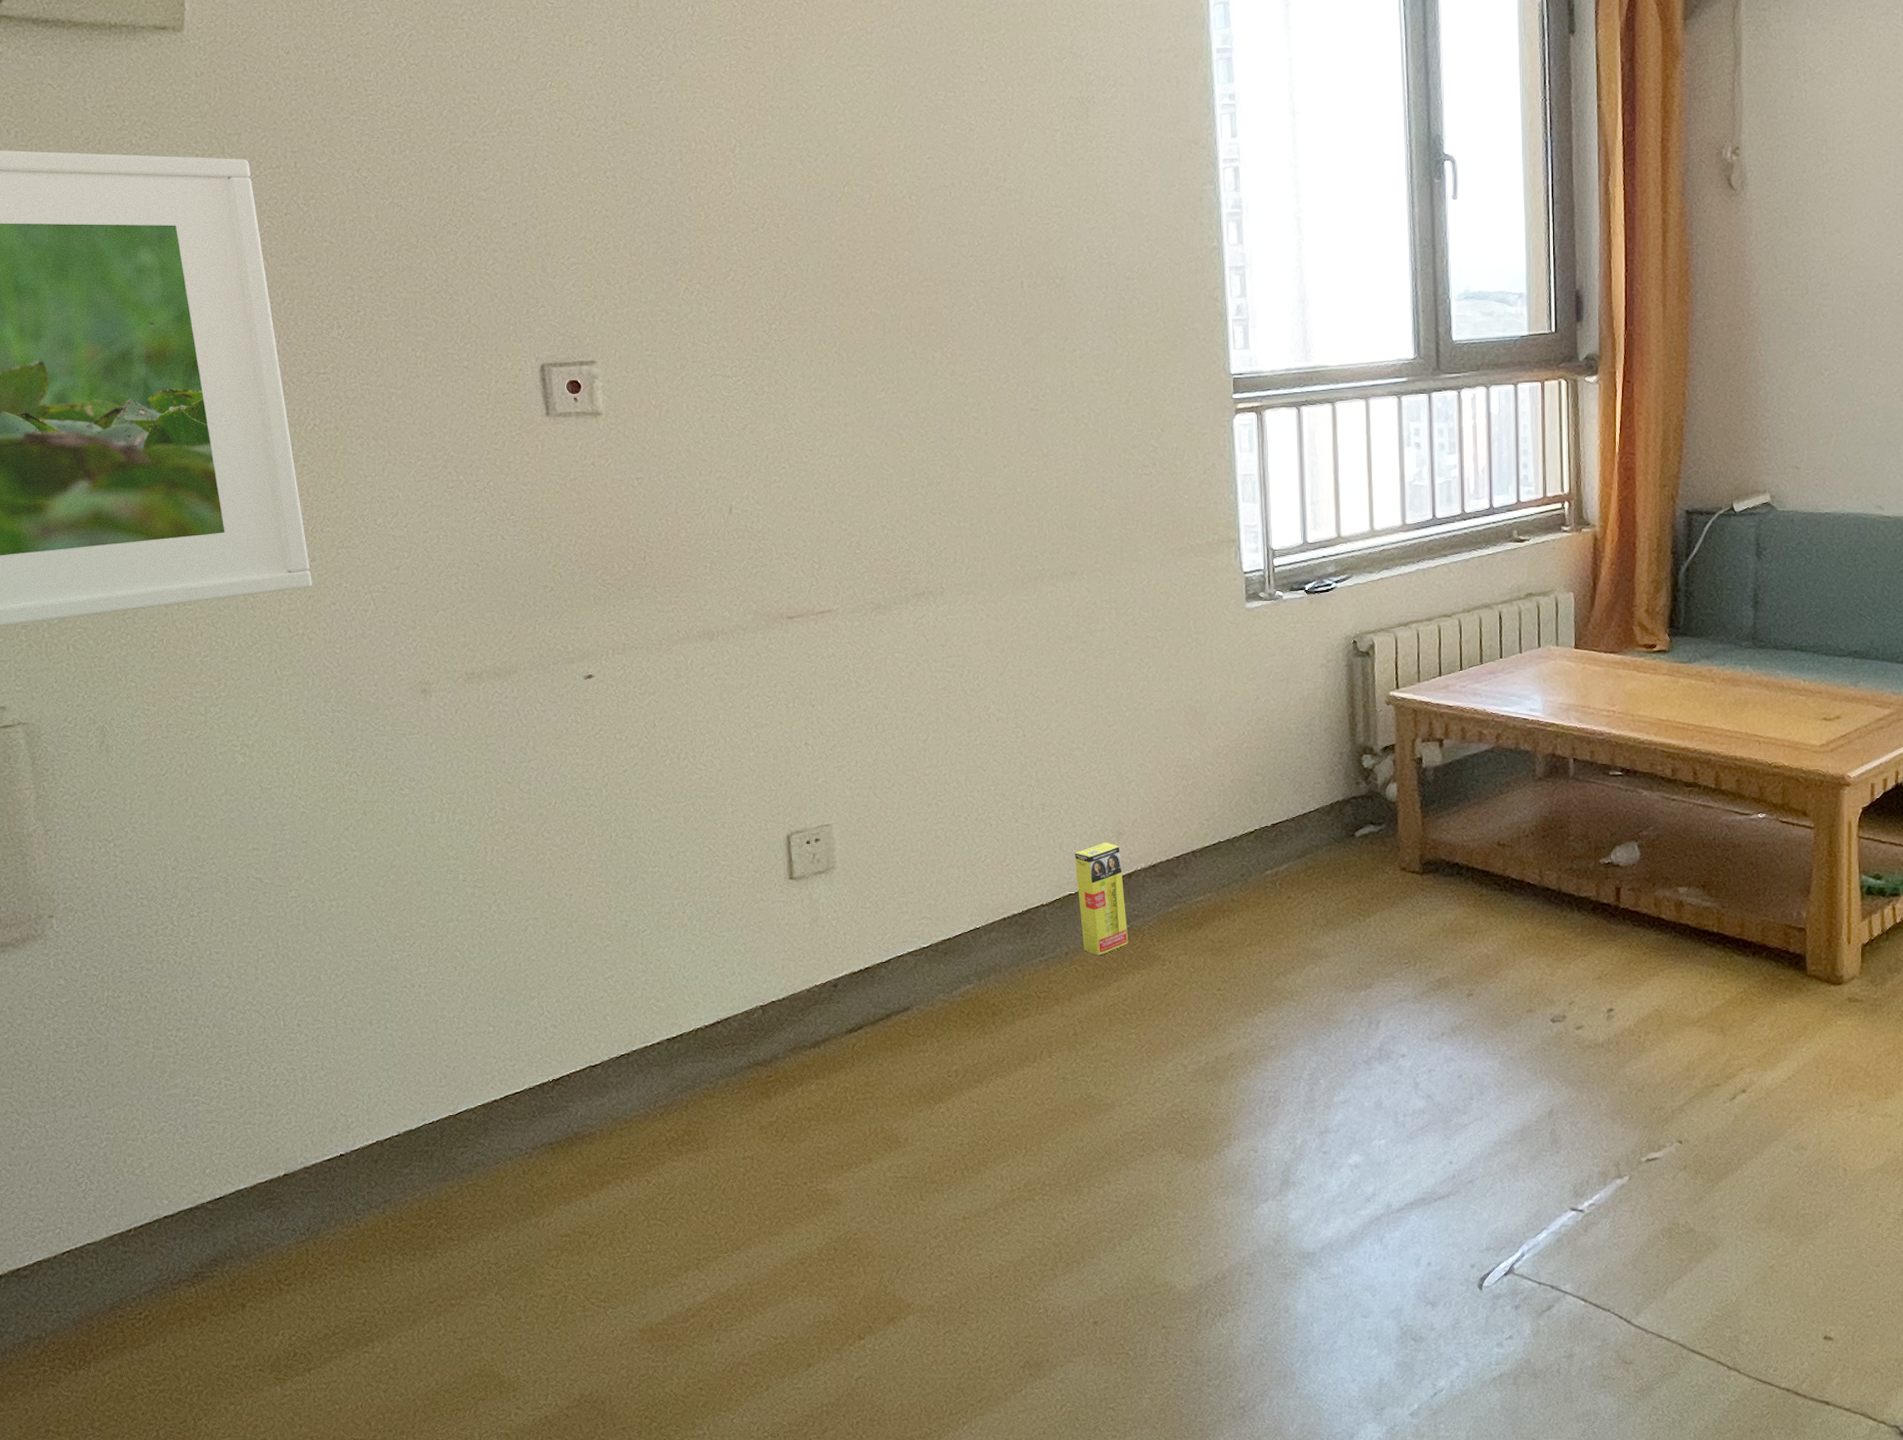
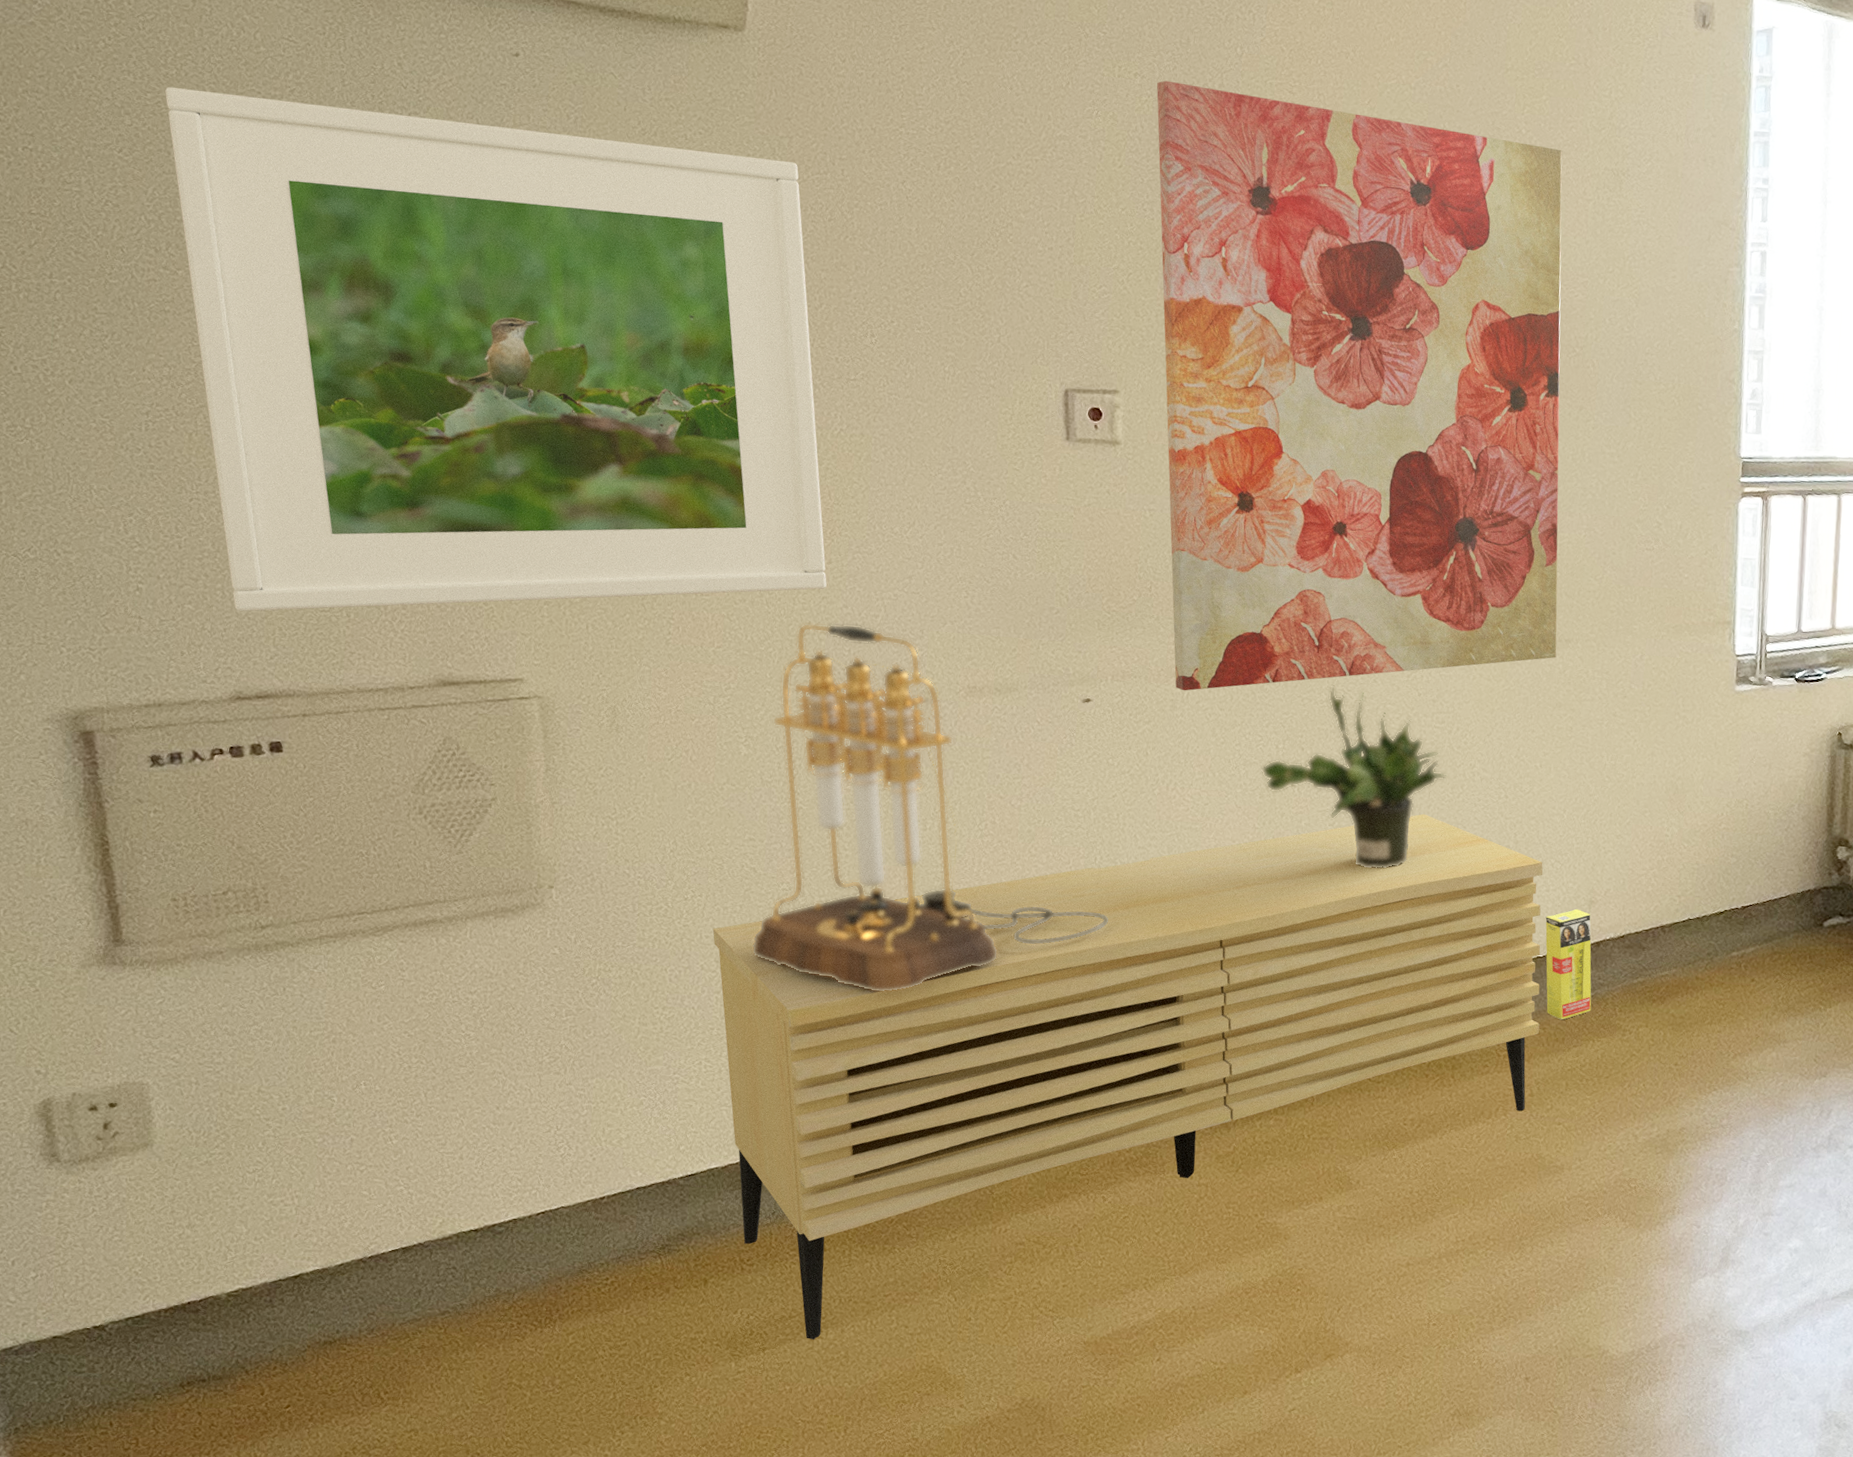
sideboard: none [222,760,1077,1355] -> present [712,813,1543,1340]
table lamp: none [265,621,629,991] -> present [753,623,1108,991]
wall art: none [610,46,1063,658] -> present [1157,80,1563,691]
potted plant: none [773,639,963,820] -> present [1261,685,1447,868]

